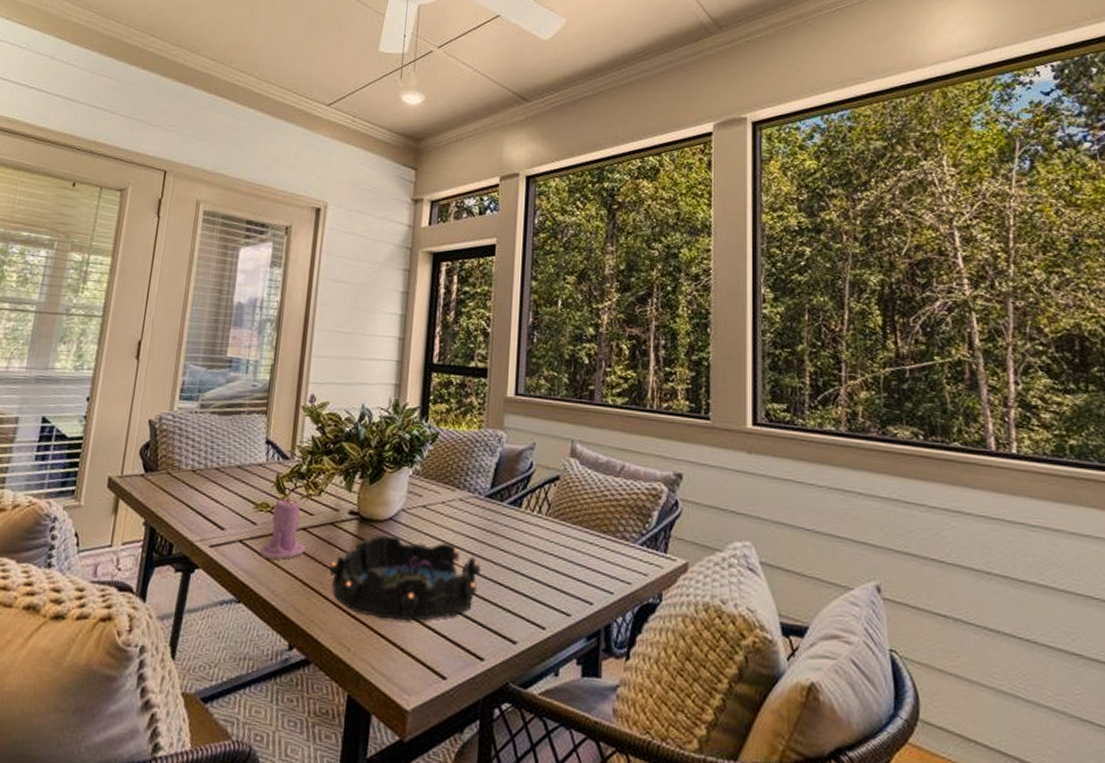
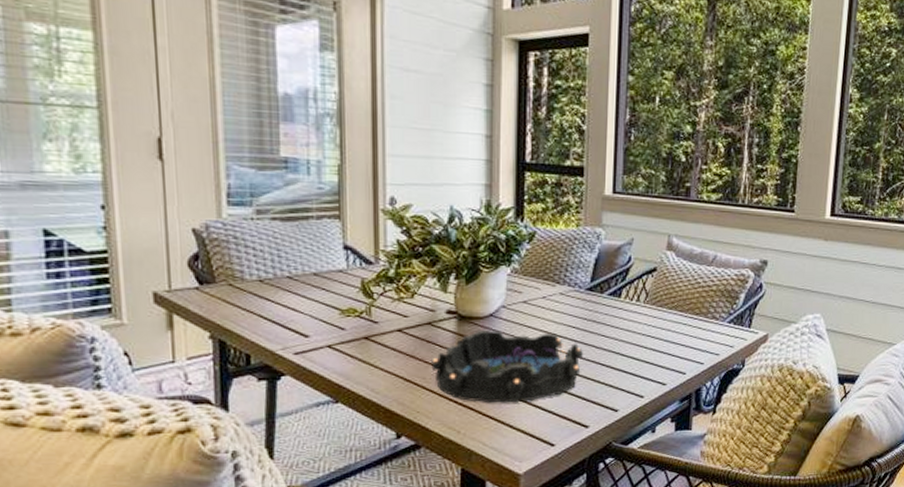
candle: present [259,494,306,560] -> none [352,298,403,360]

